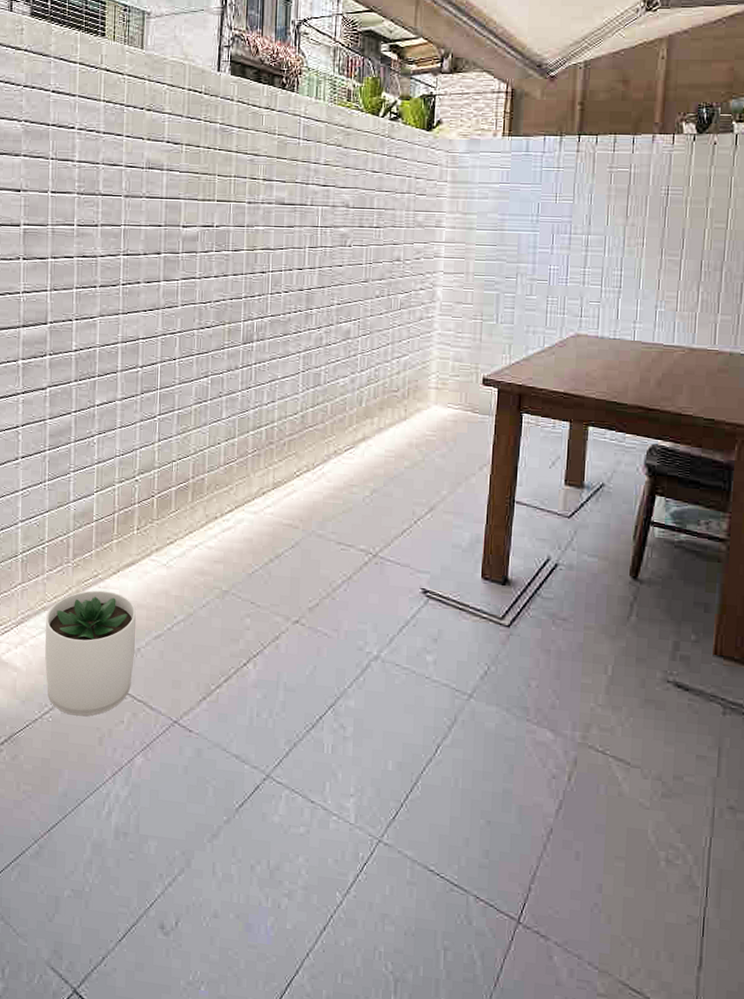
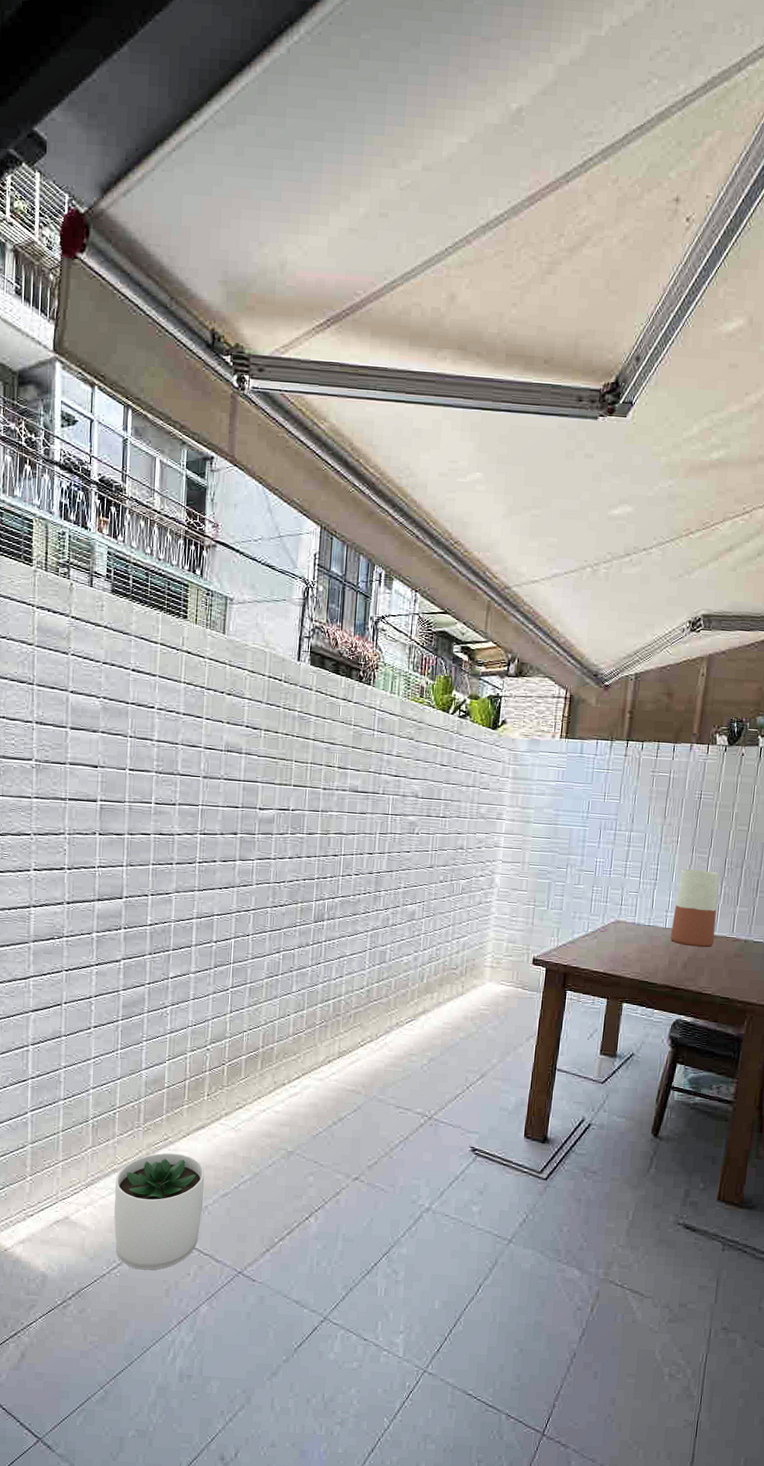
vase: none [640,274,696,362] -> present [670,869,720,948]

